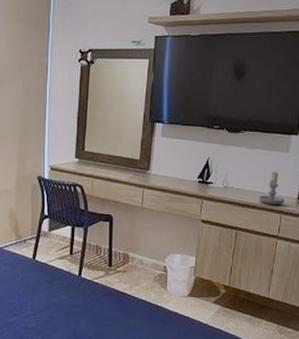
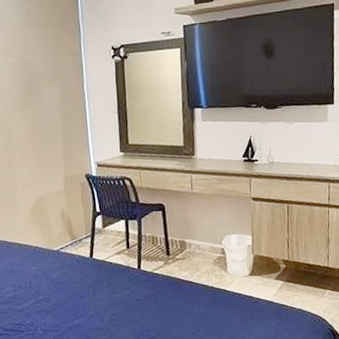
candle: present [258,171,285,205] -> none [304,141,331,175]

